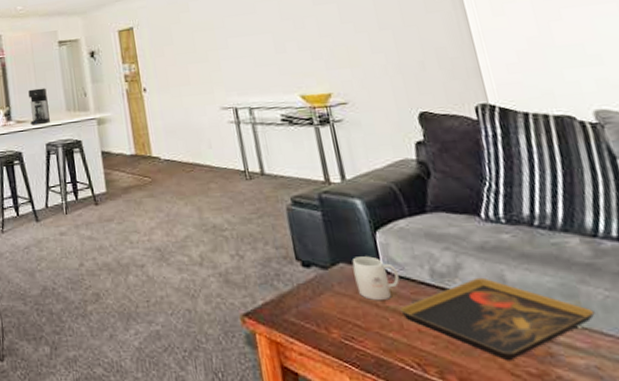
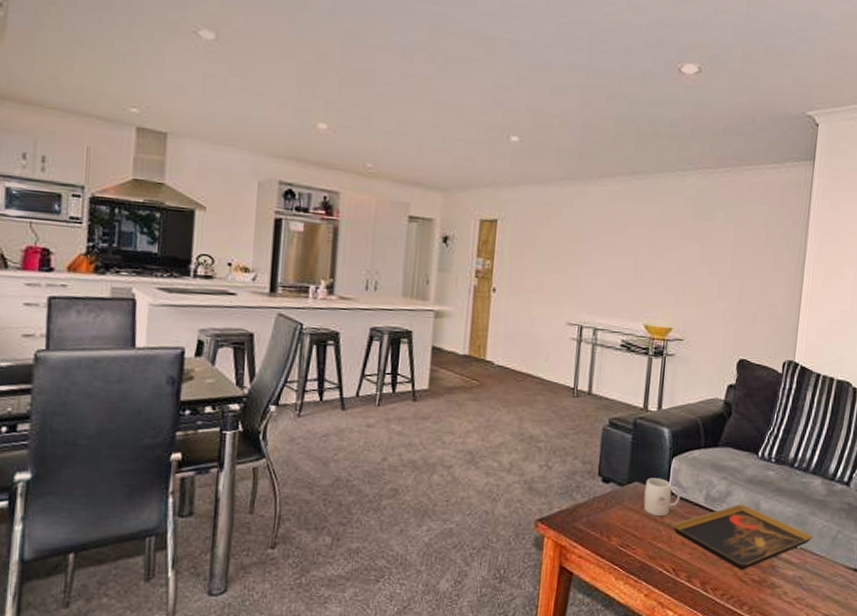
coffee maker: present [28,88,51,126] -> none [356,264,383,306]

